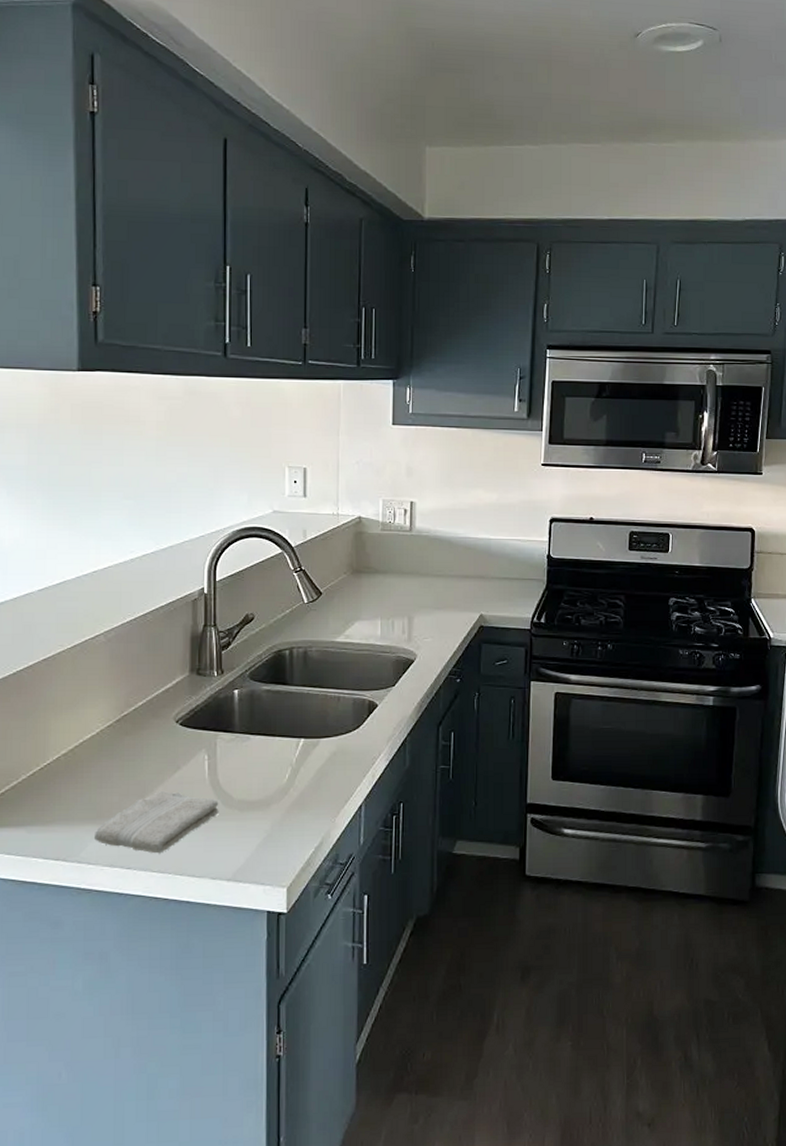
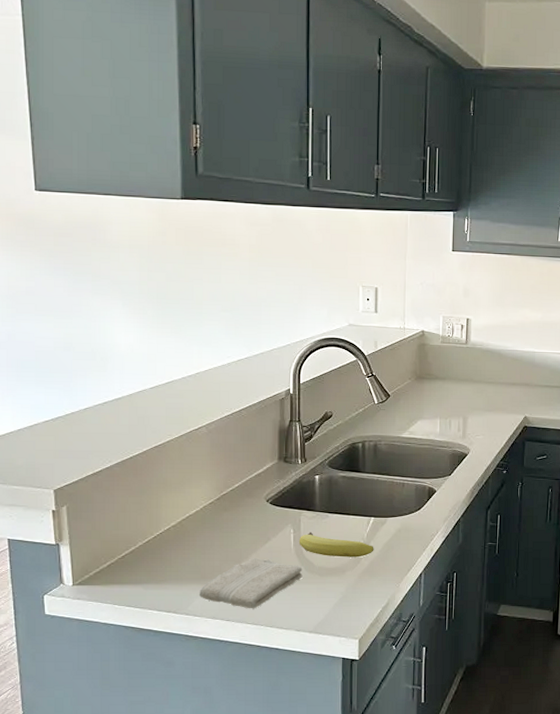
fruit: none [214,757,305,788] -> present [298,531,374,557]

